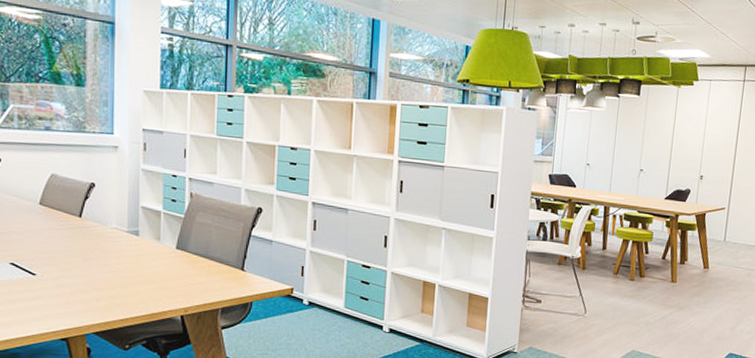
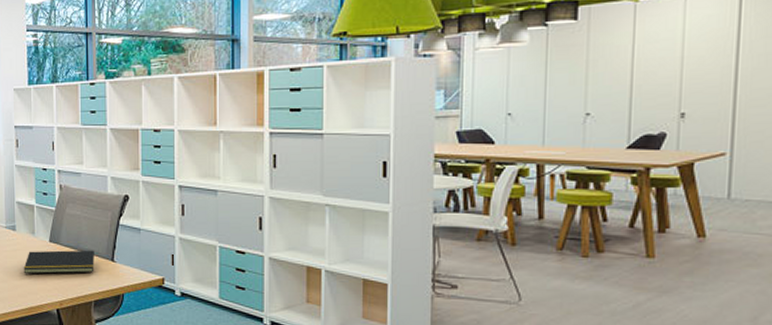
notepad: none [146,257,224,281] -> present [23,250,95,274]

